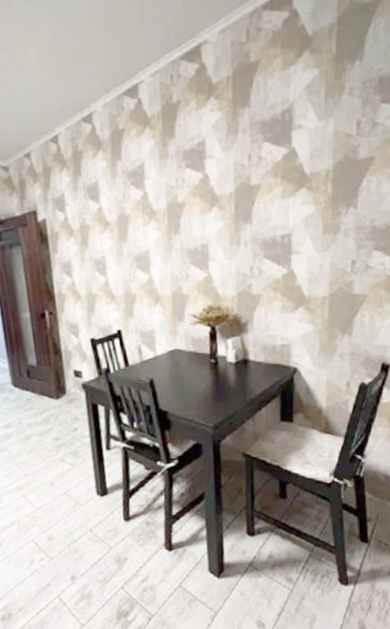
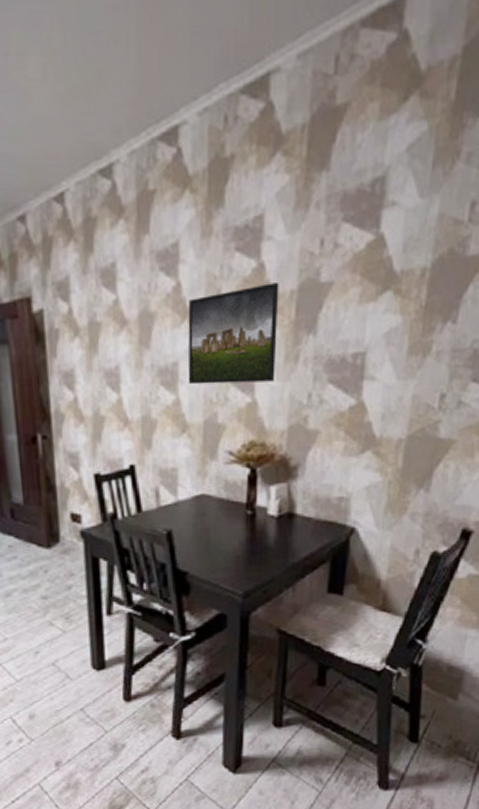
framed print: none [154,188,224,267] -> present [188,283,279,385]

